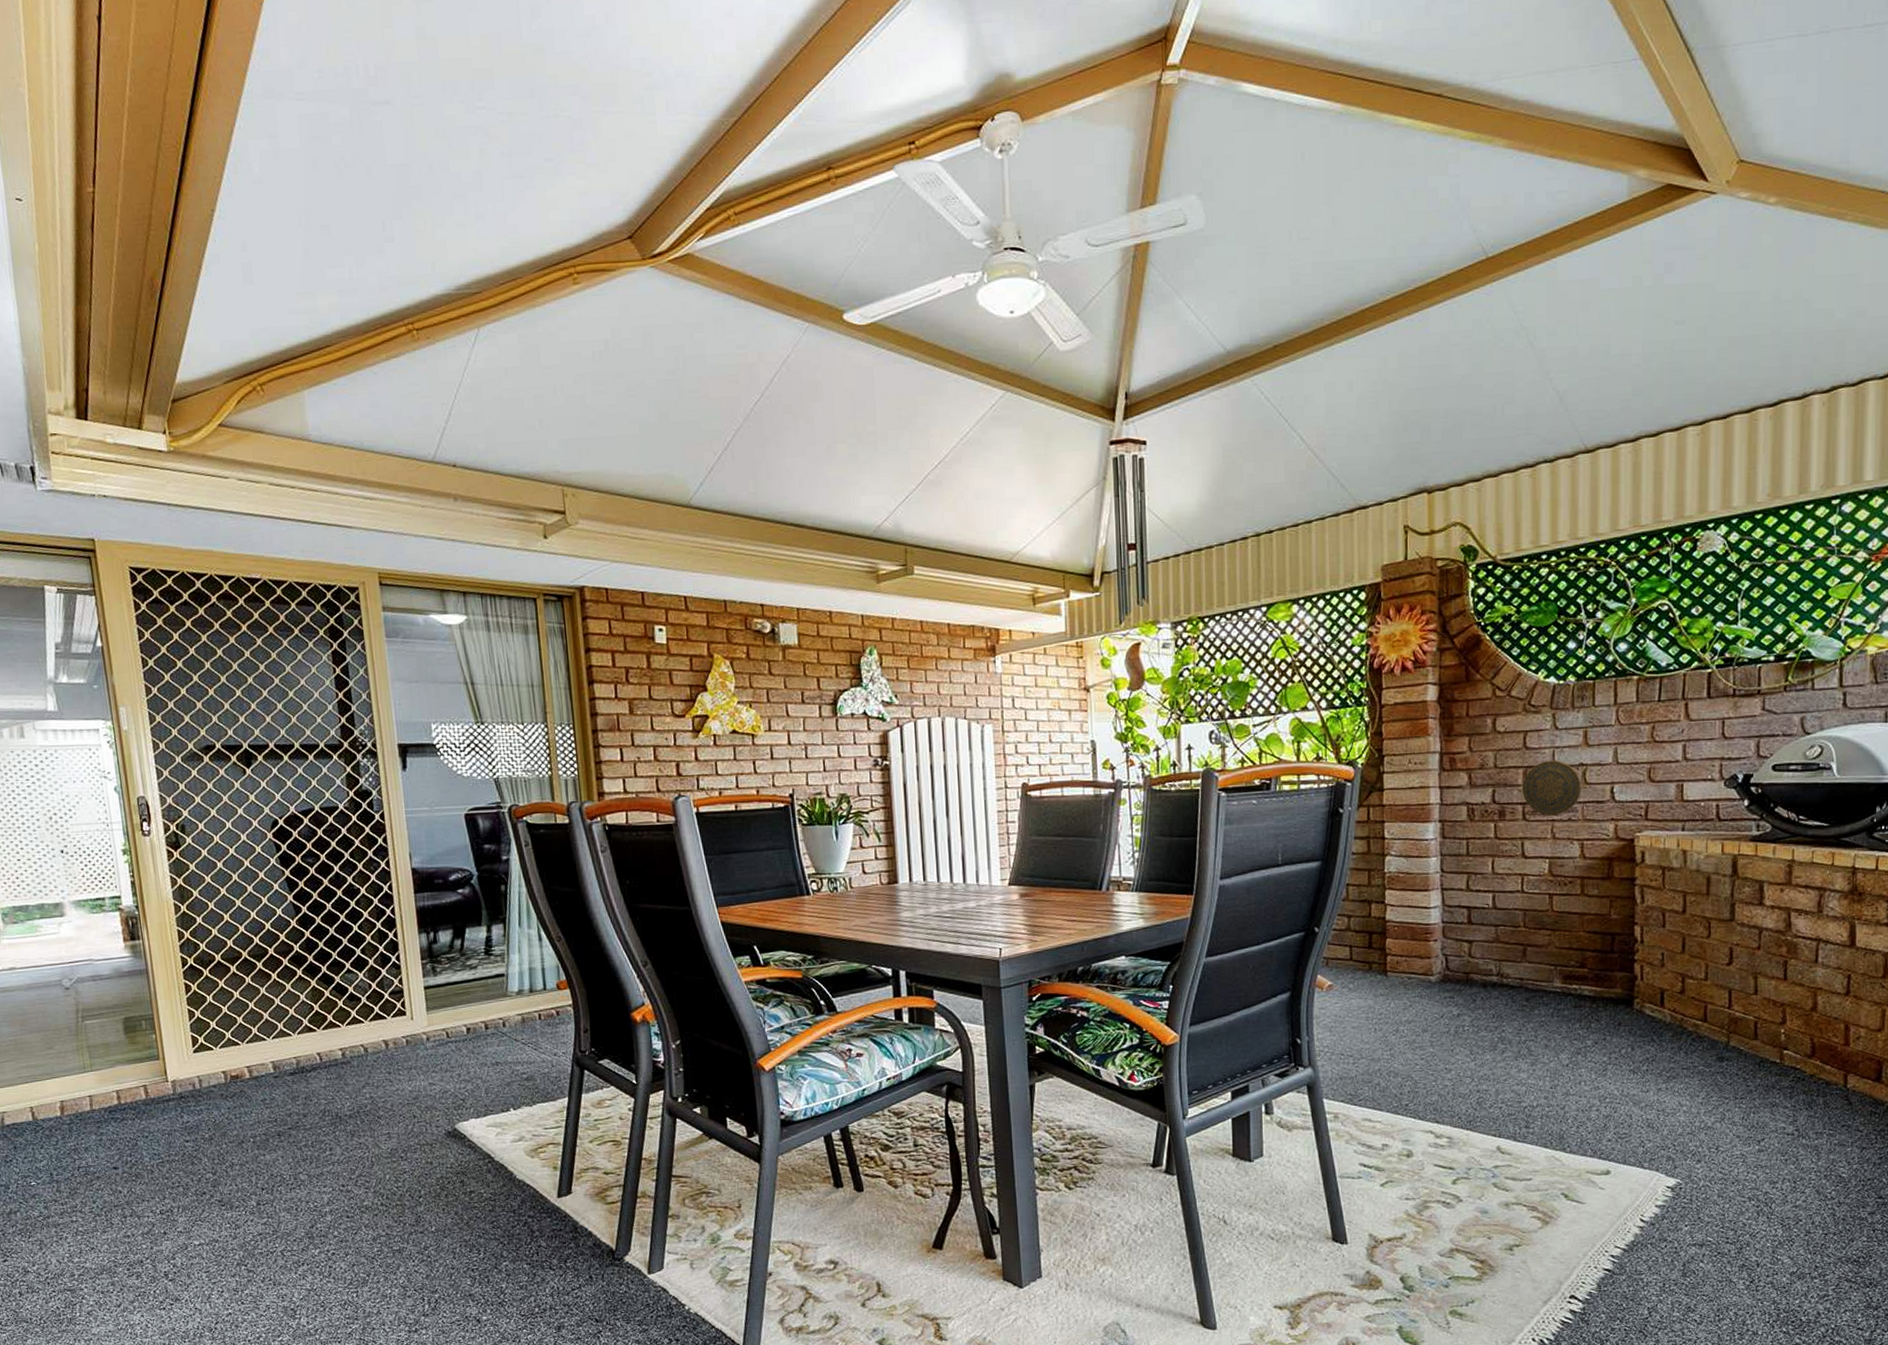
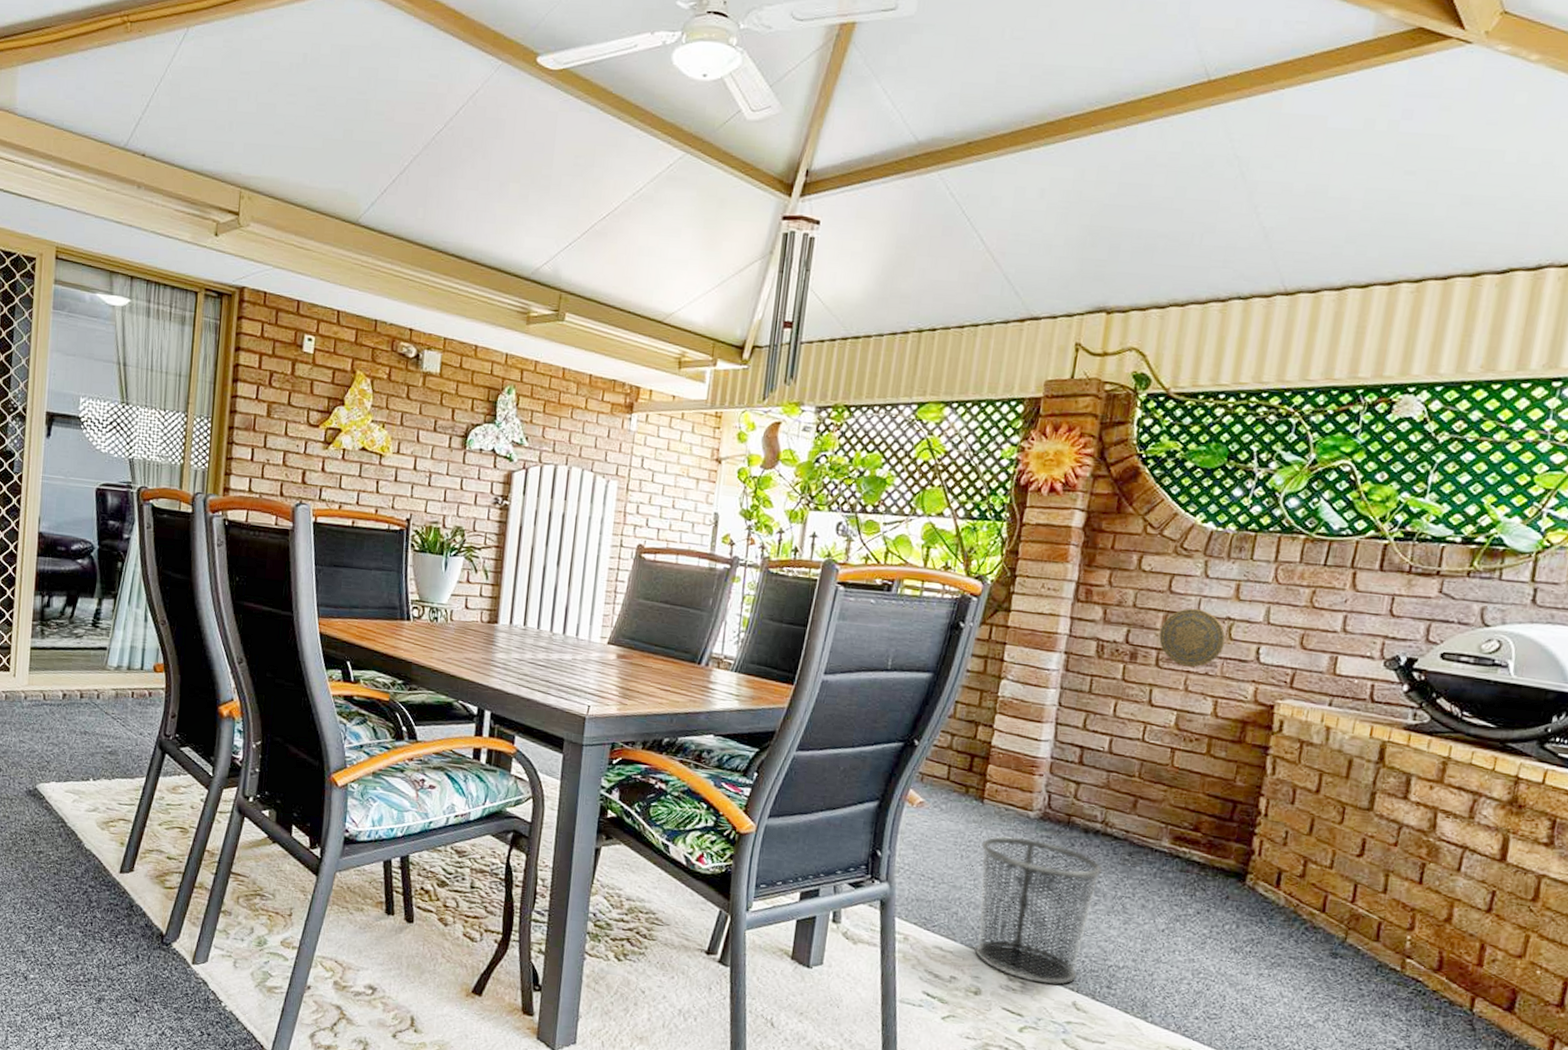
waste bin: none [1391,1001,1505,1136] -> present [975,836,1103,985]

